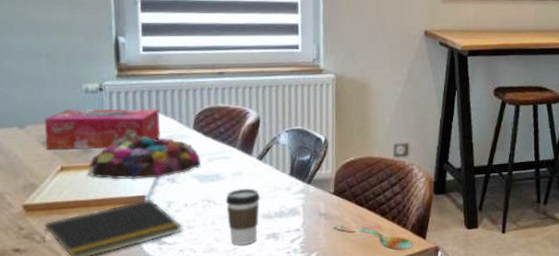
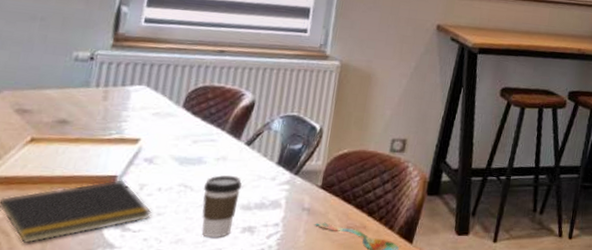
tissue box: present [44,108,160,150] -> none [19,76,150,122]
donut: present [87,134,200,180] -> none [58,108,185,158]

